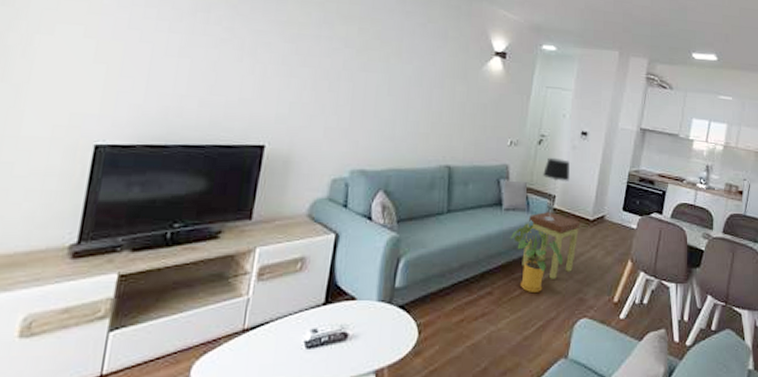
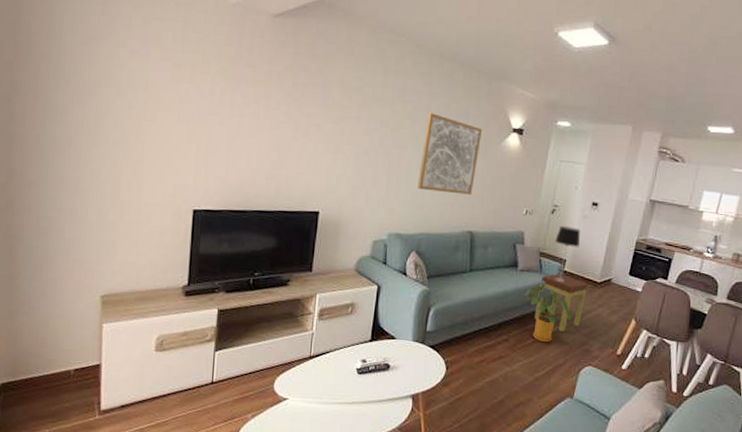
wall art: none [387,33,461,124] -> present [417,113,482,195]

